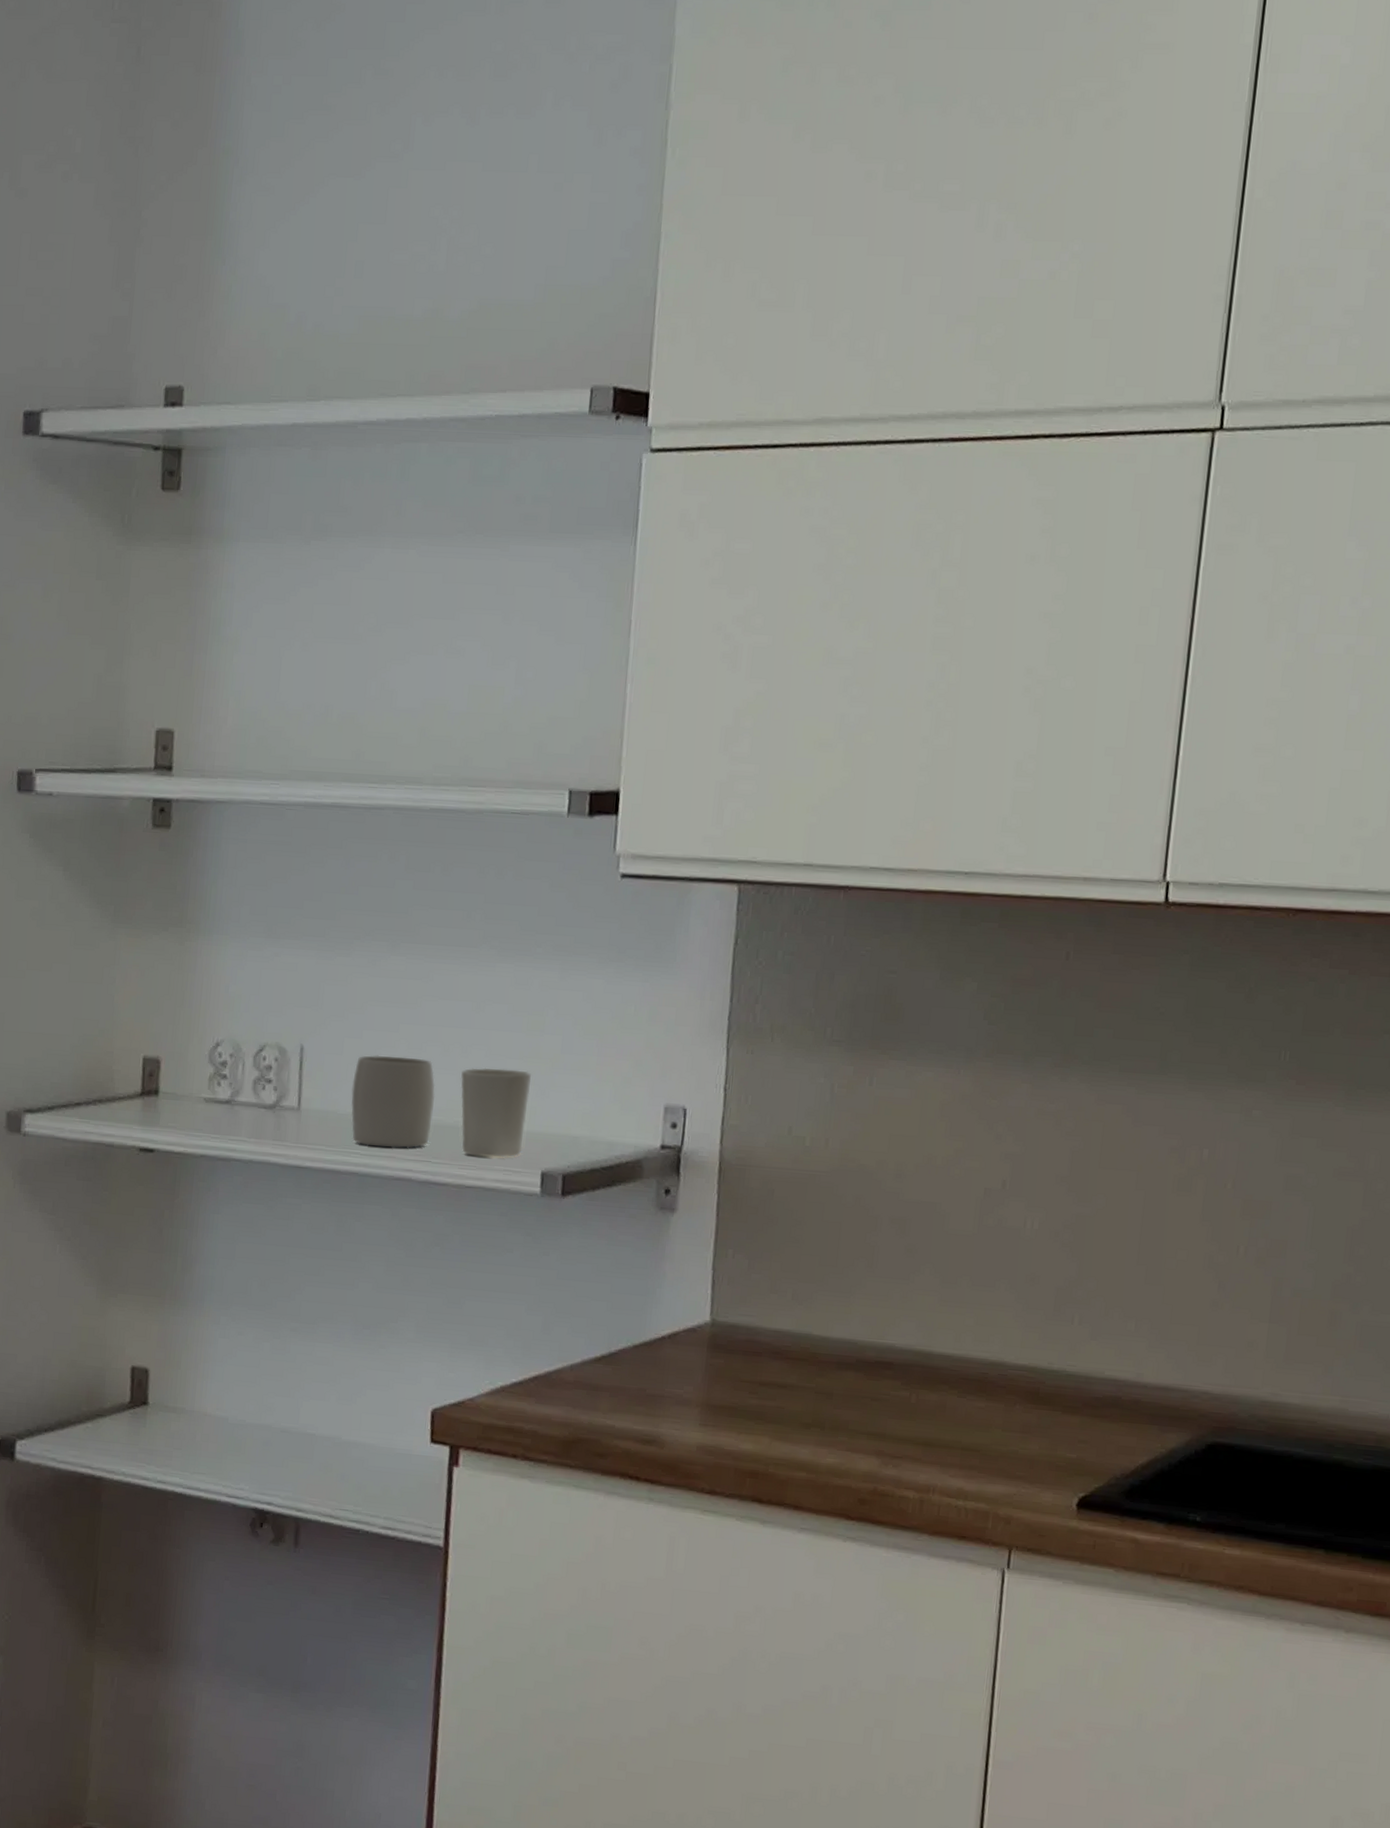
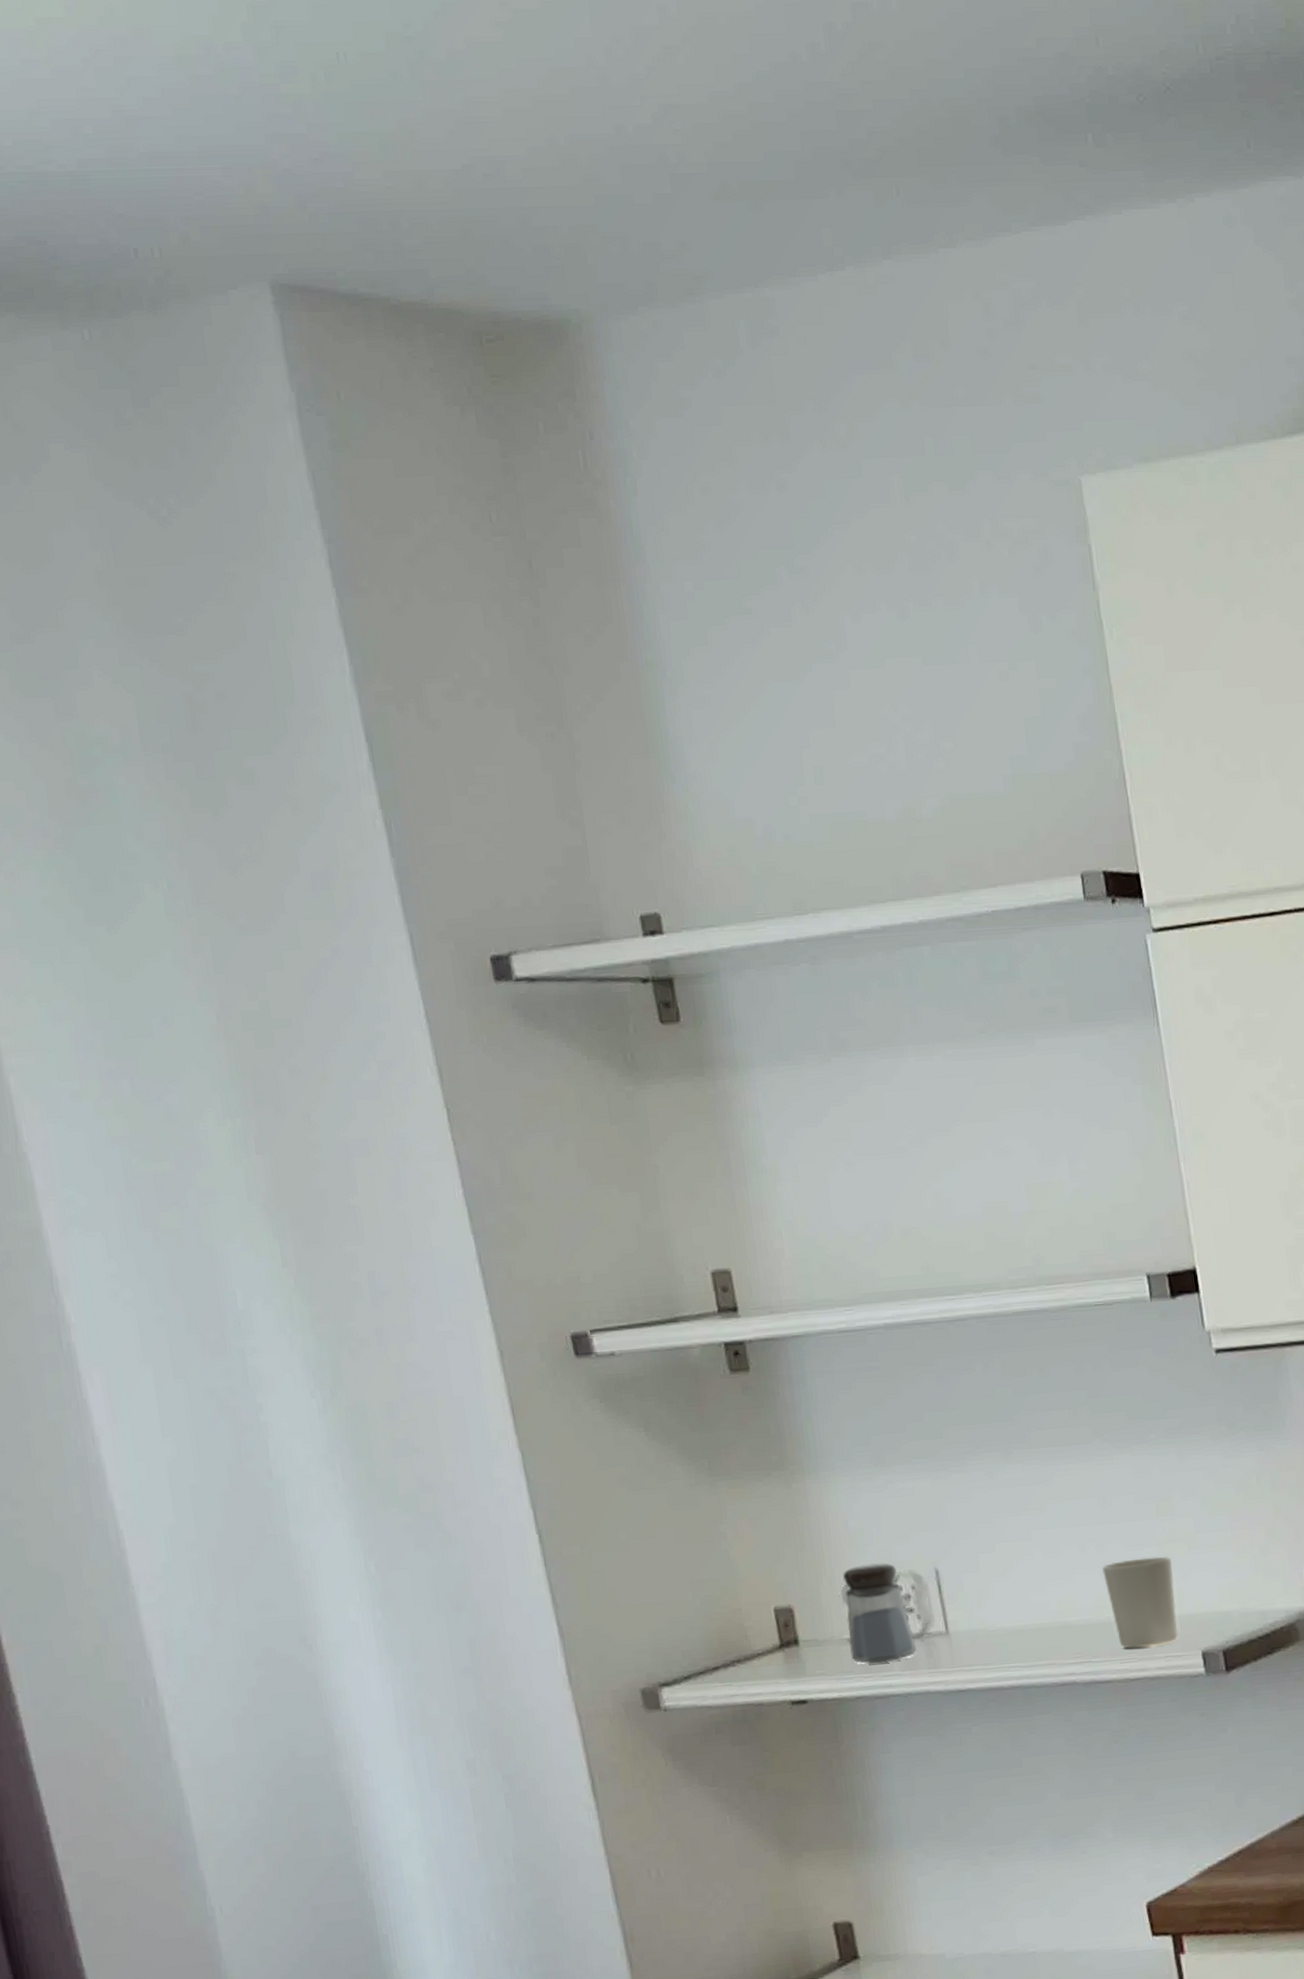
salt shaker: none [204,1029,267,1127] -> present [843,1563,916,1664]
mug: present [351,1055,436,1148] -> none [995,1562,1085,1657]

